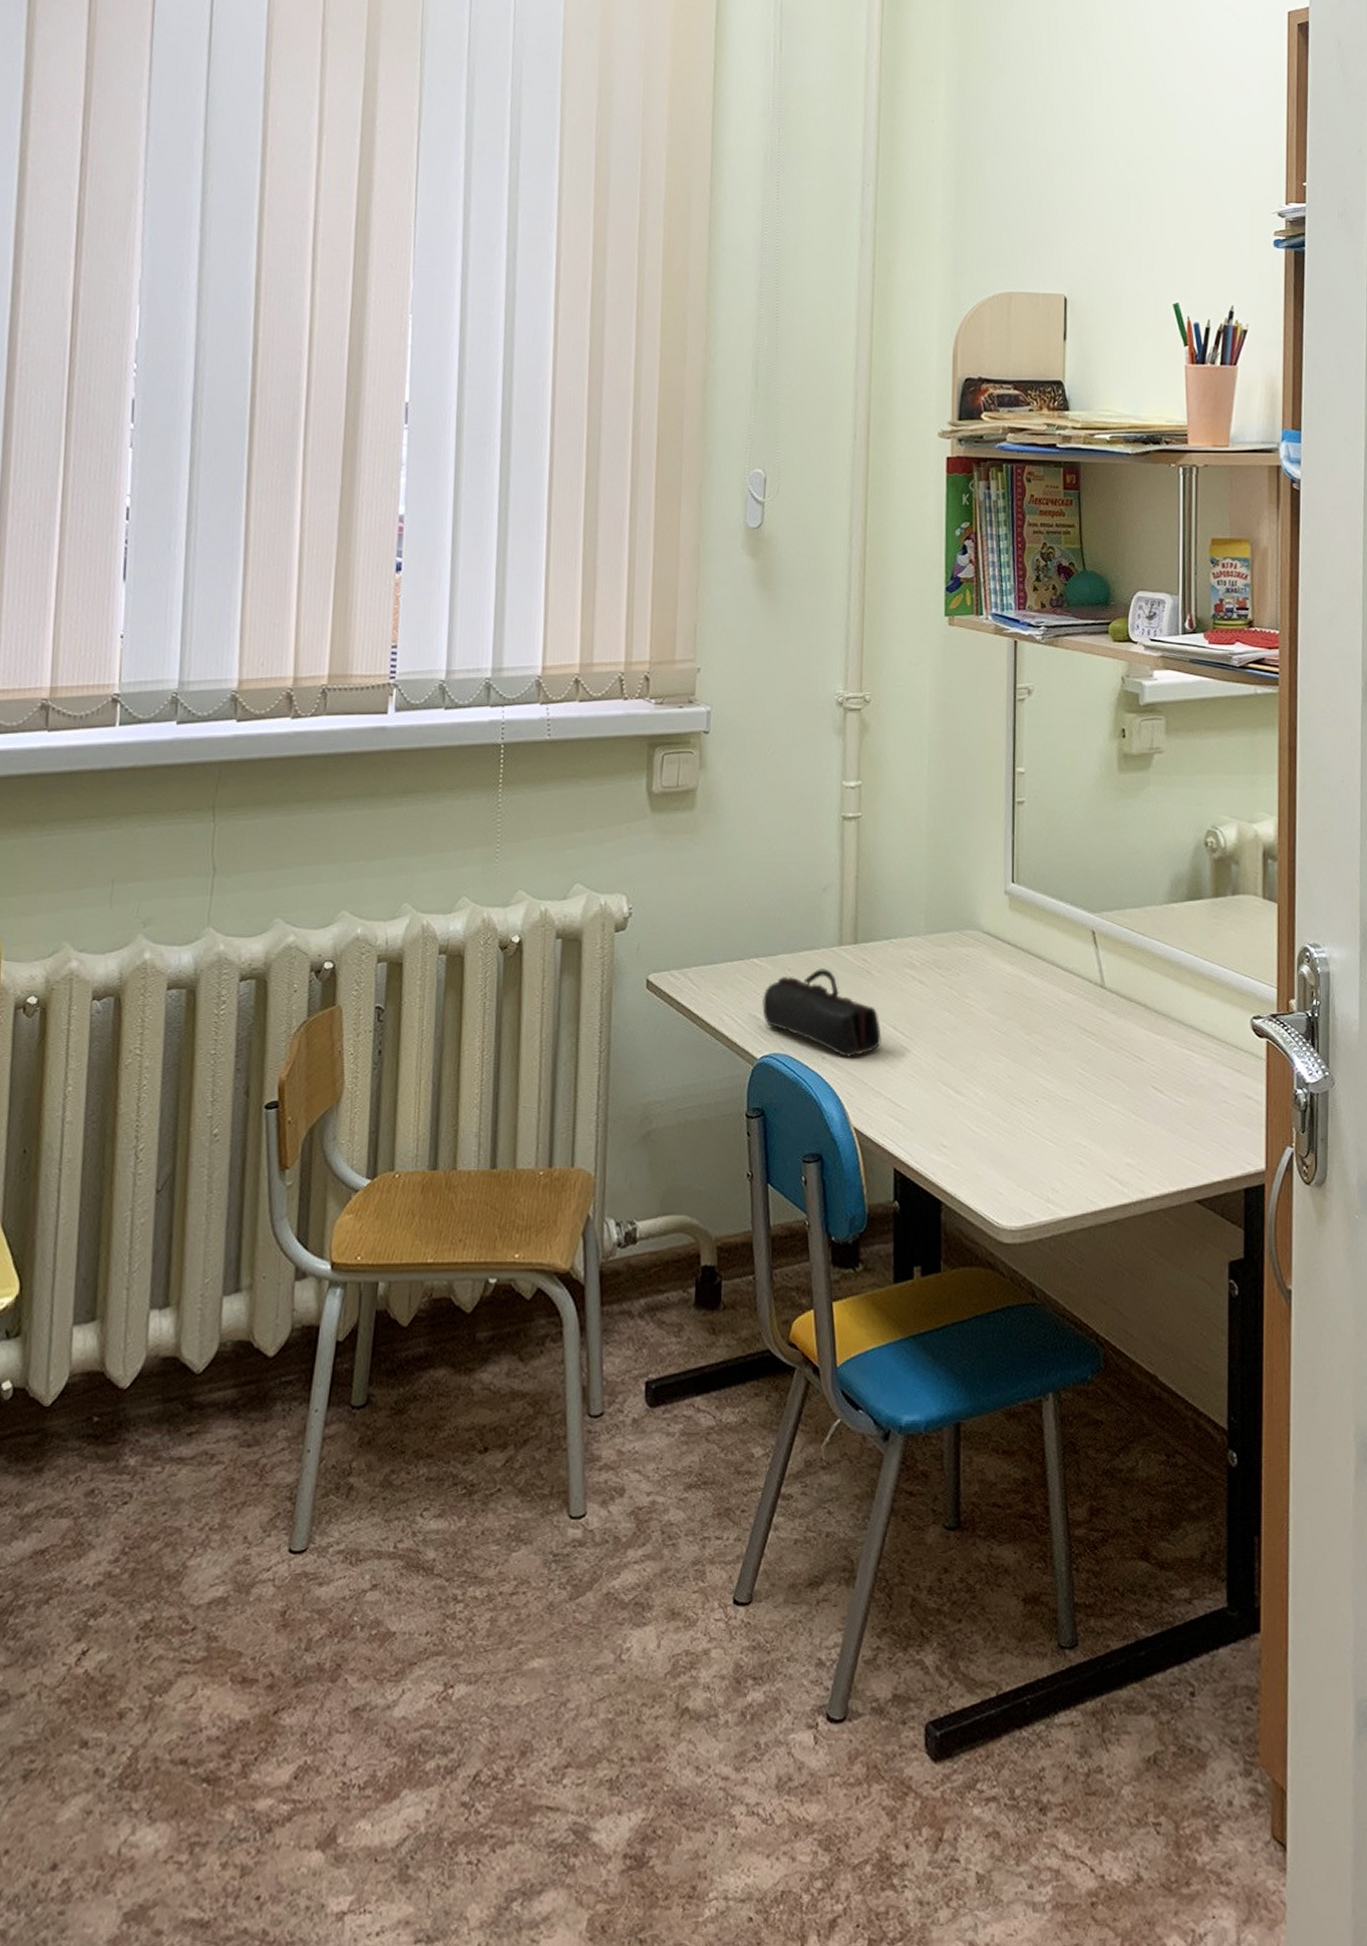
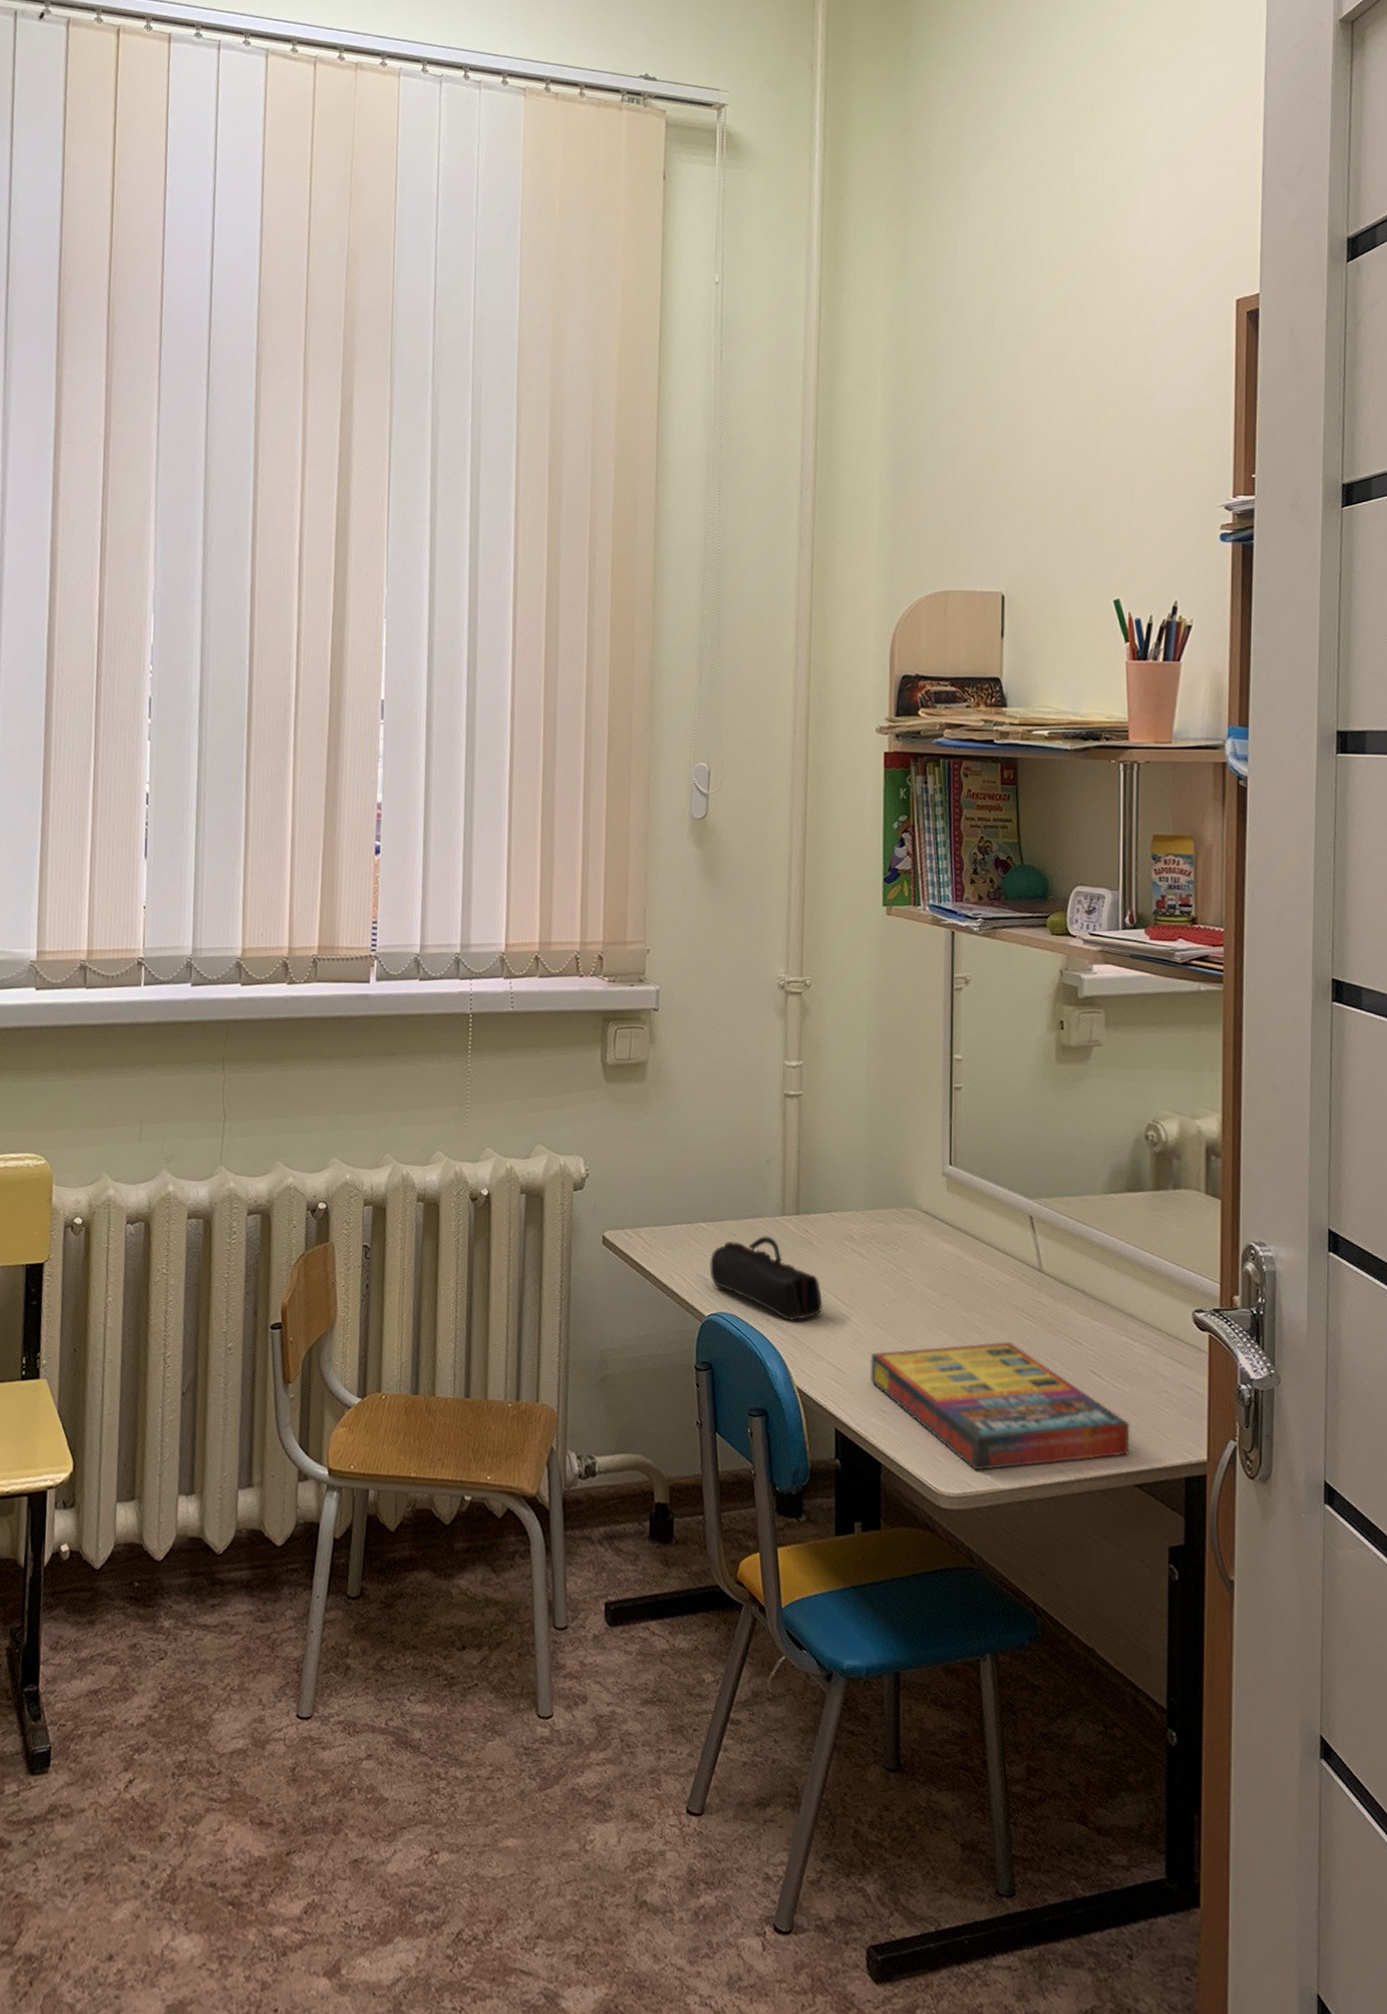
game compilation box: none [930,1063,1191,1201] -> present [869,1342,1130,1471]

